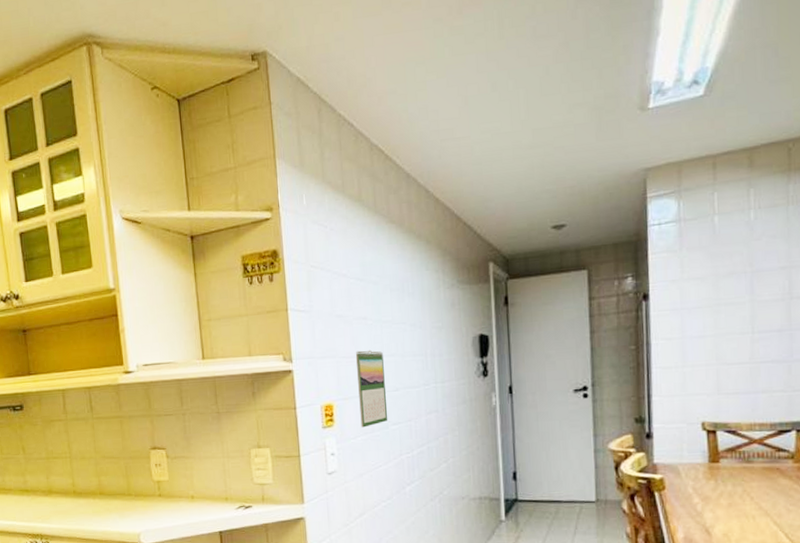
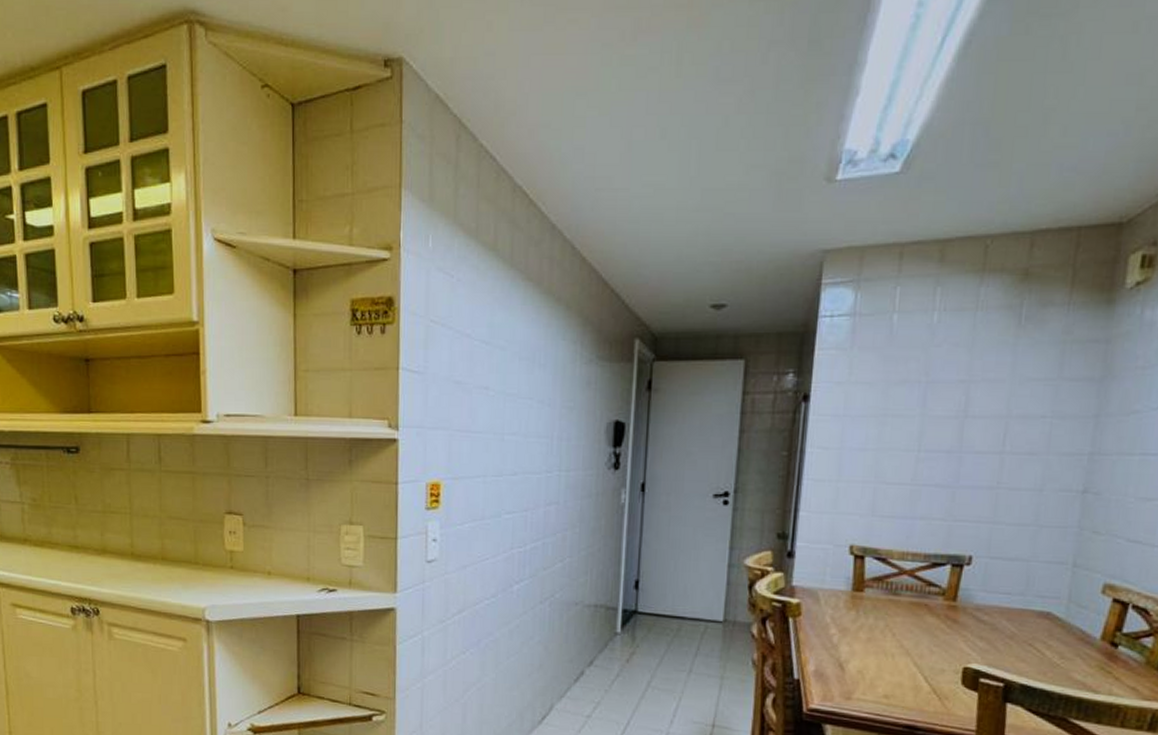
calendar: present [355,350,388,428] -> none [470,424,503,514]

